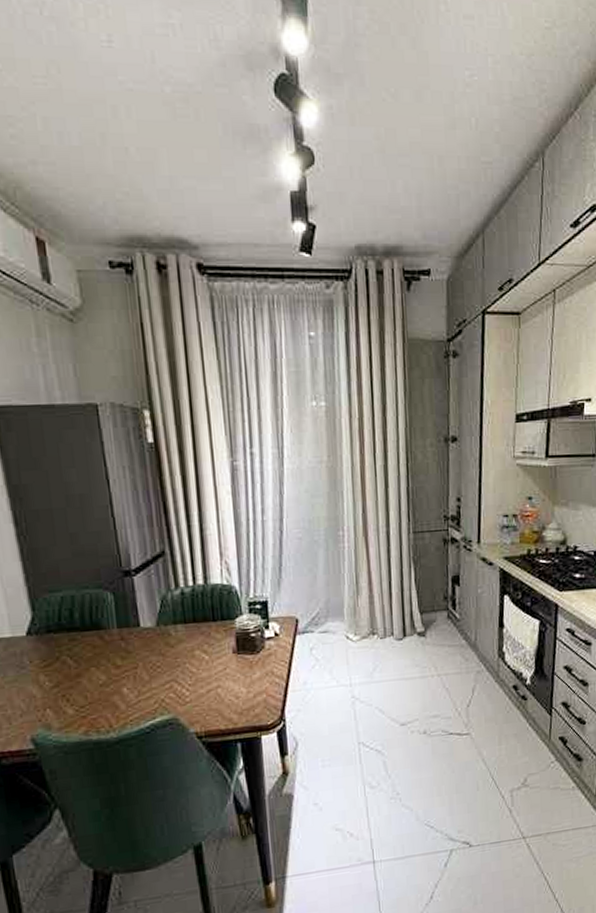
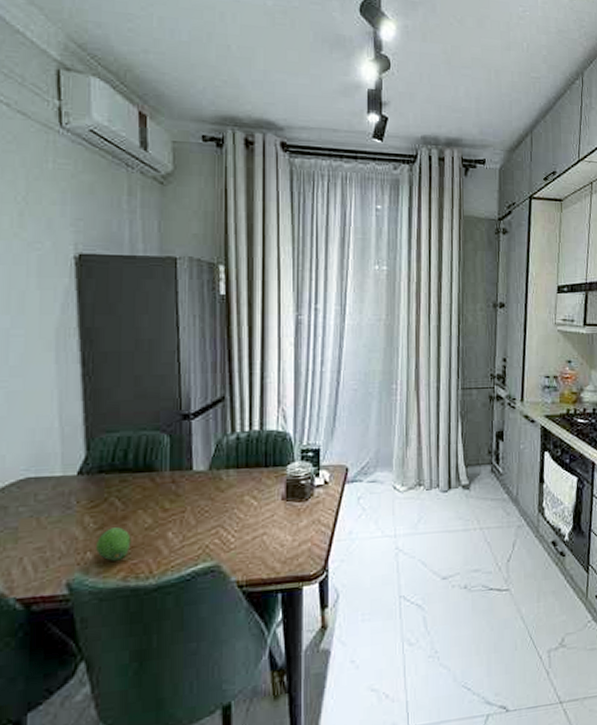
fruit: none [54,684,88,717] -> present [96,527,131,561]

